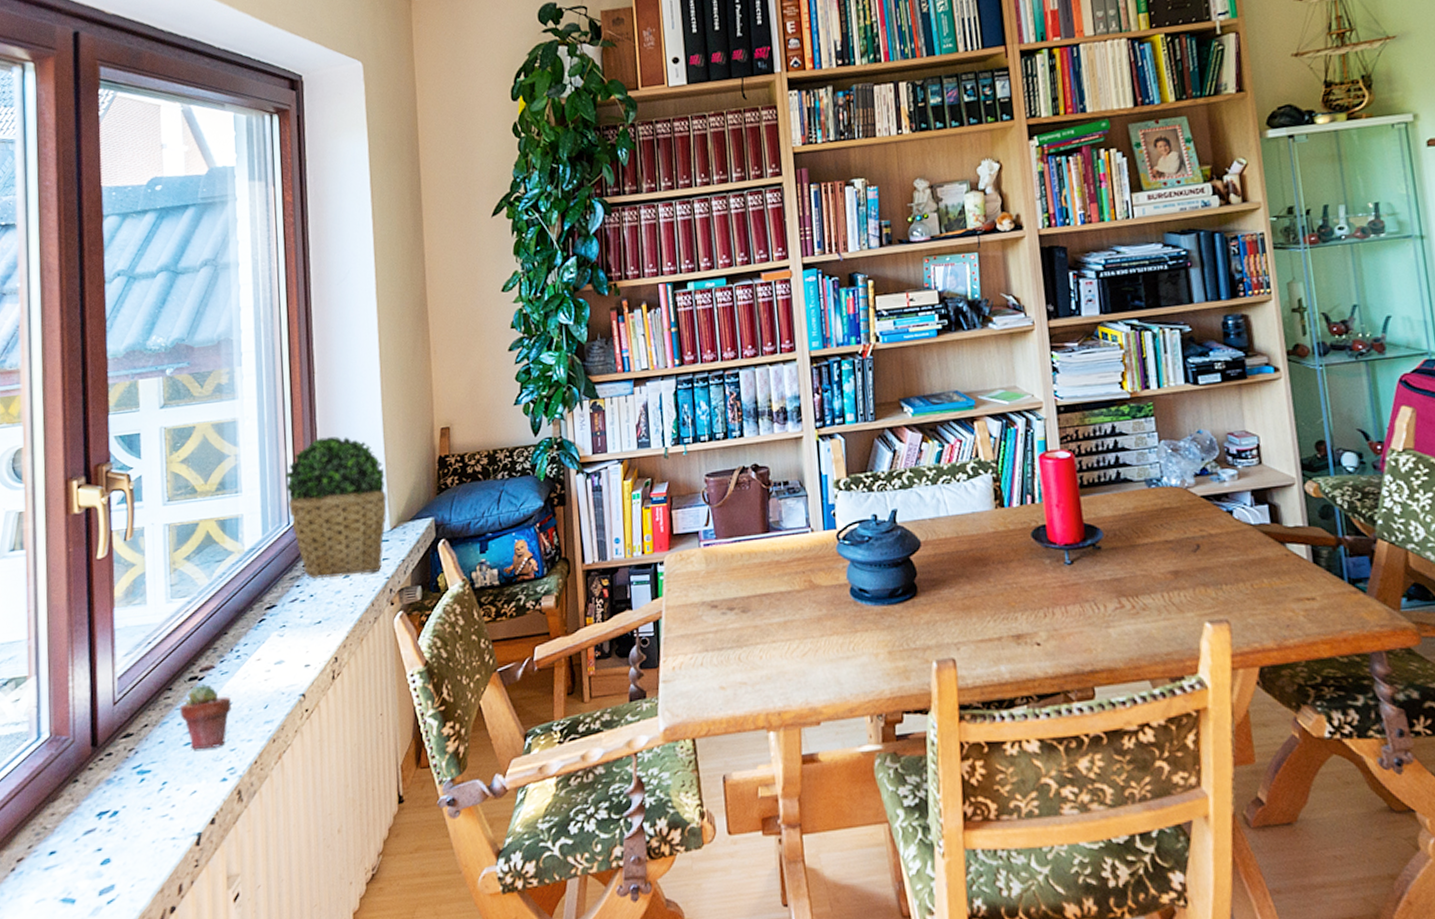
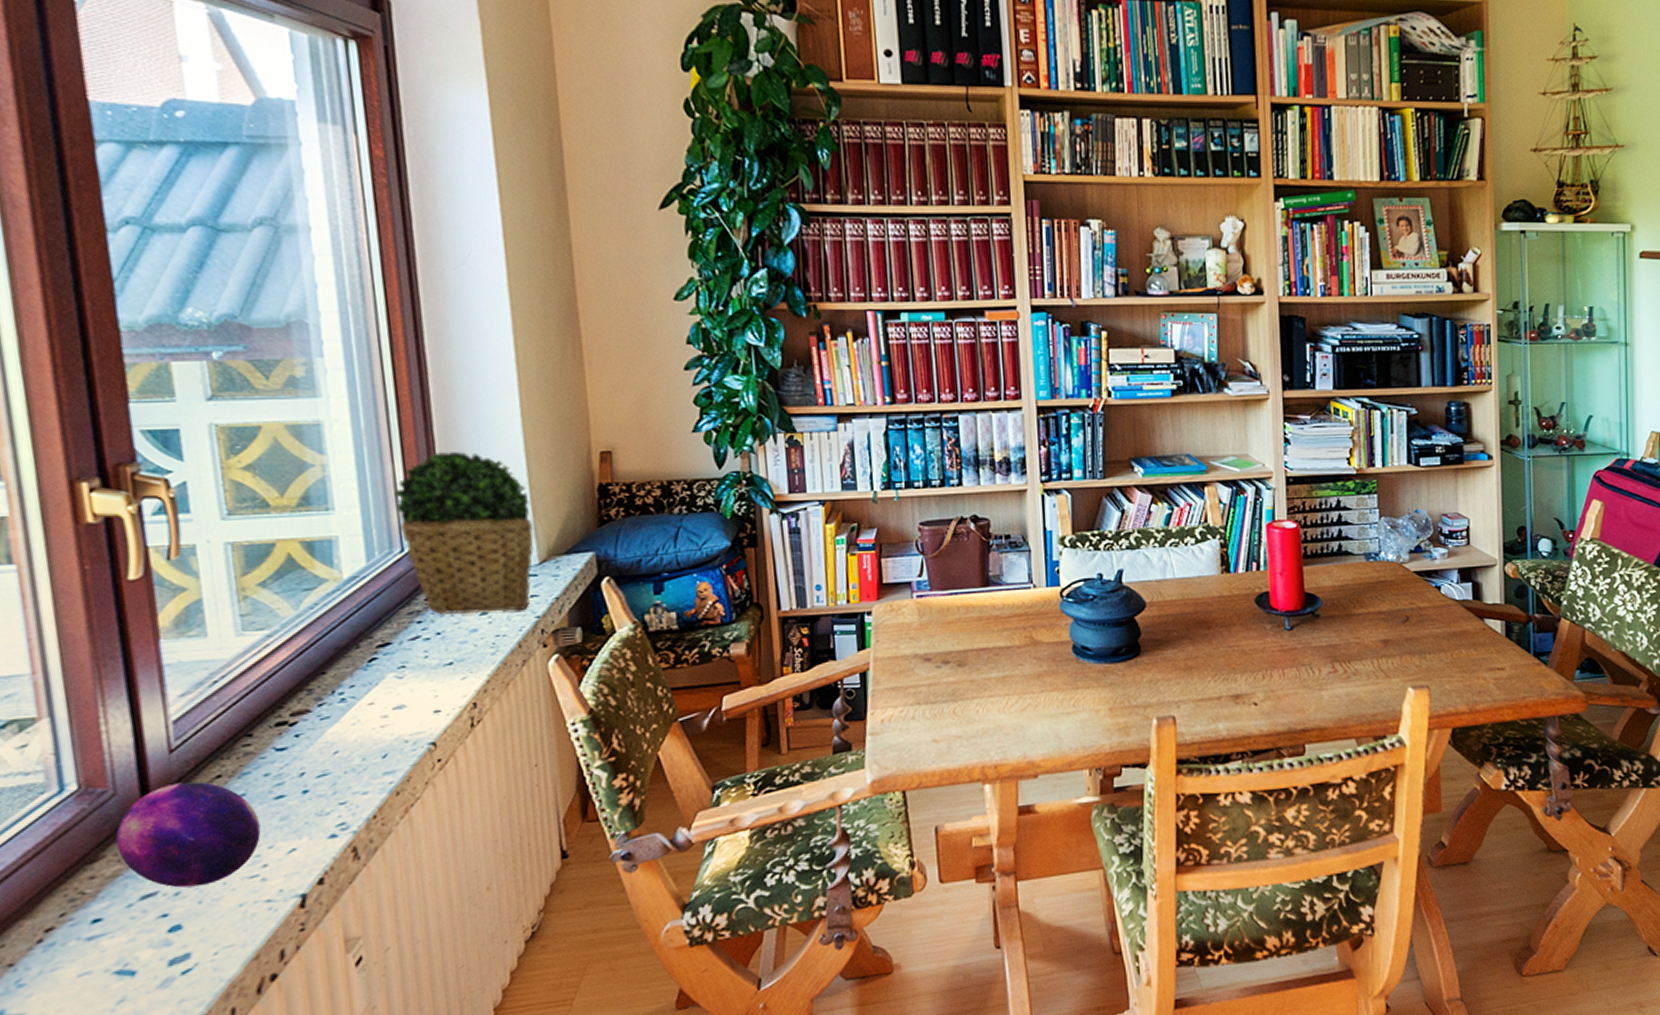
decorative orb: none [71,730,173,825] -> present [115,781,262,888]
potted succulent: present [179,683,231,750] -> none [265,729,338,804]

